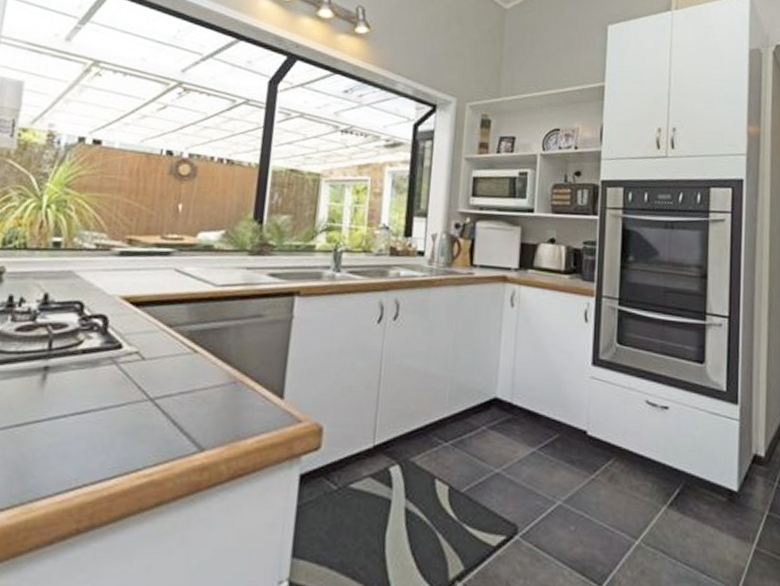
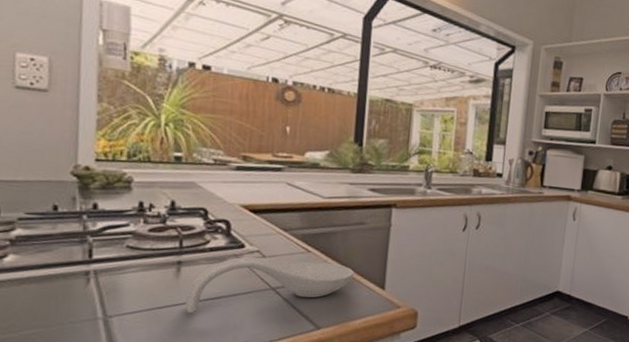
spoon rest: none [47,359,248,433] -> present [185,256,354,314]

